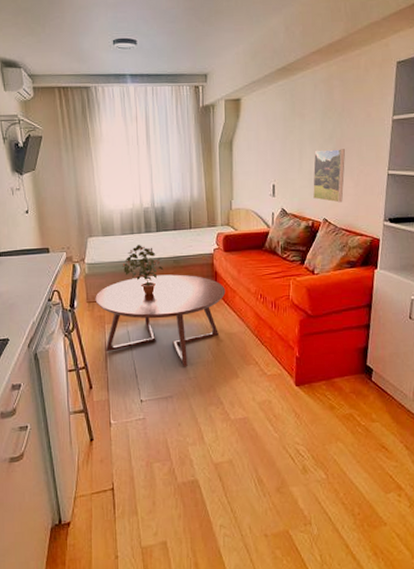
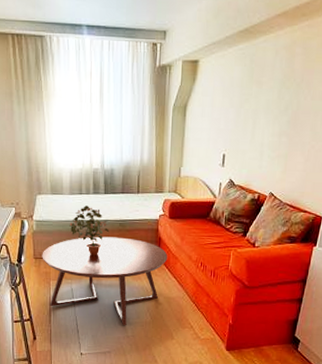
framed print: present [313,149,345,203] -> none [262,121,299,178]

